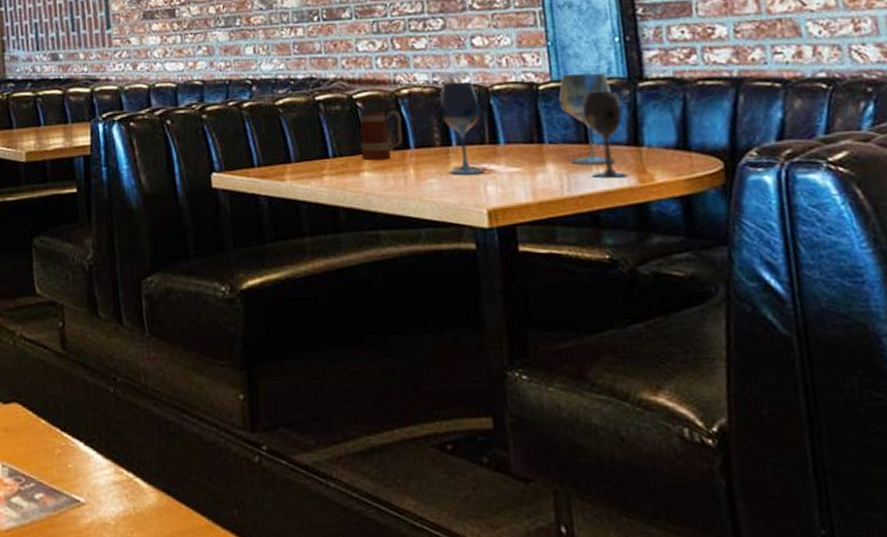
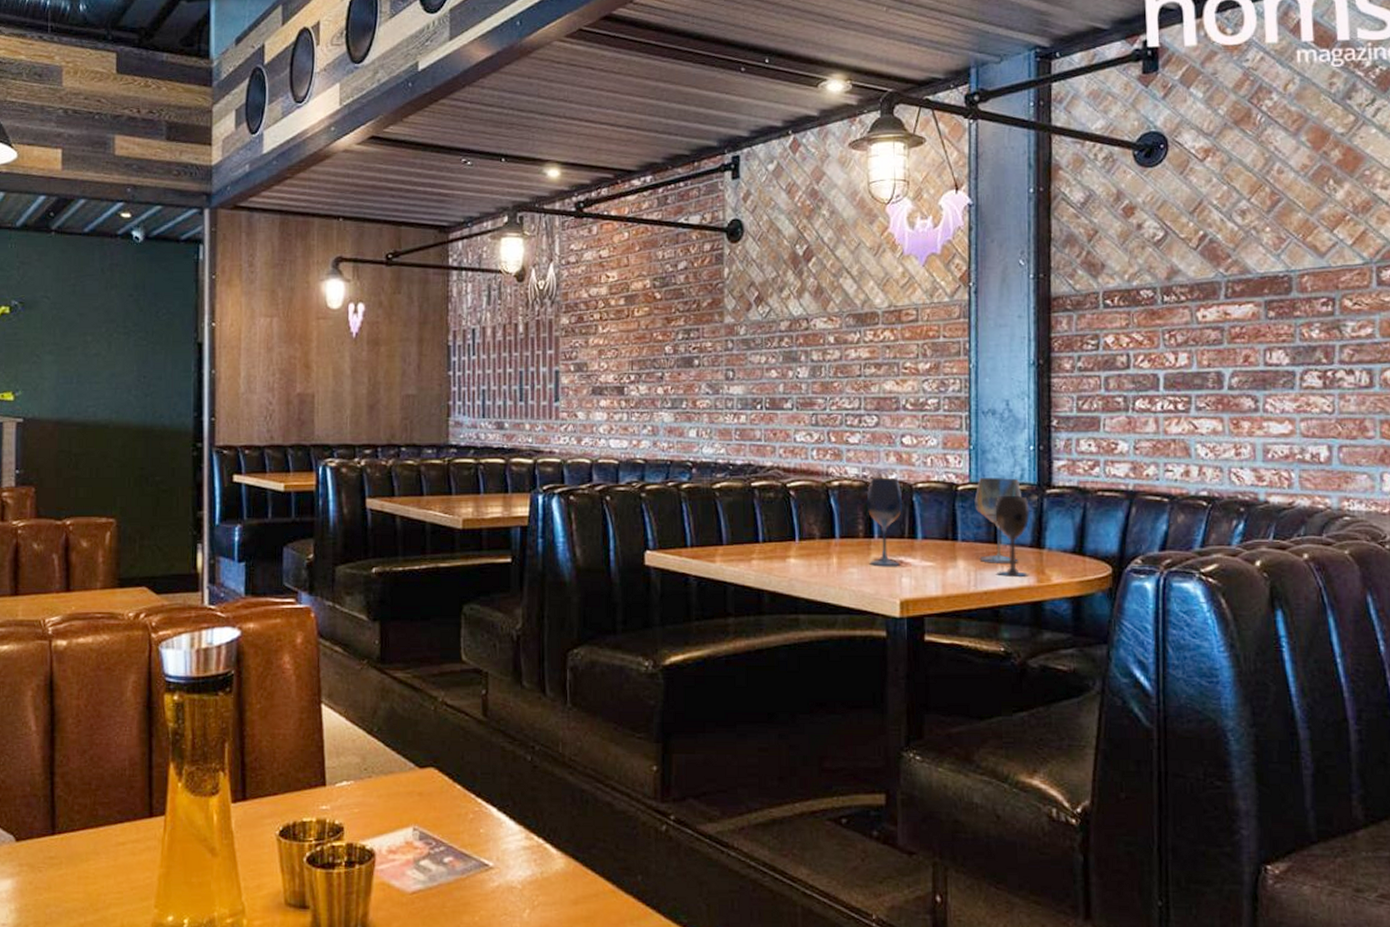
beer mug: present [359,109,403,161] -> none [789,500,830,548]

